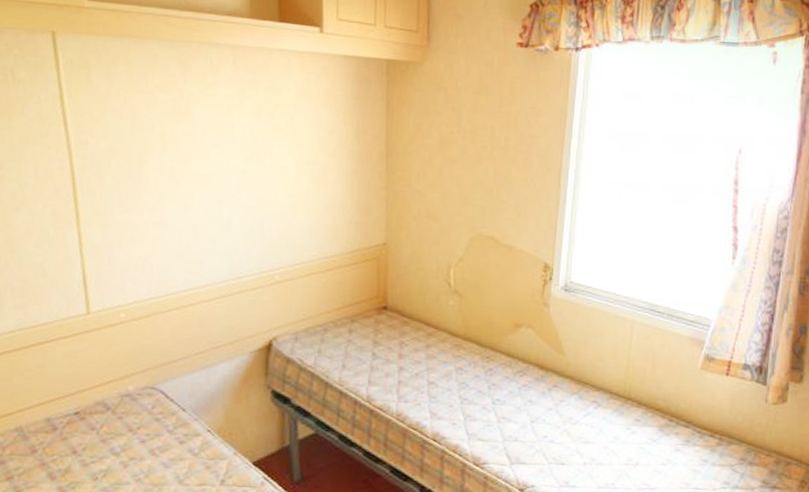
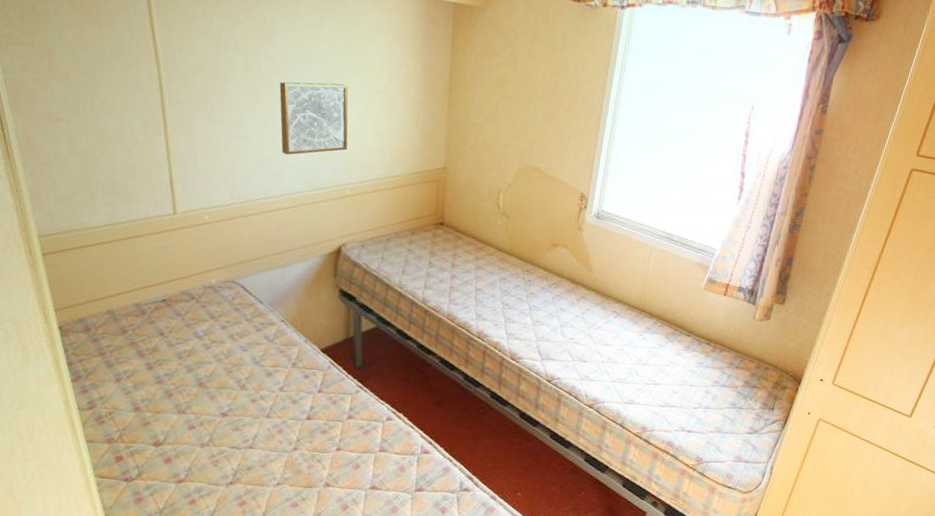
wall art: none [199,157,276,241] -> present [279,82,348,155]

